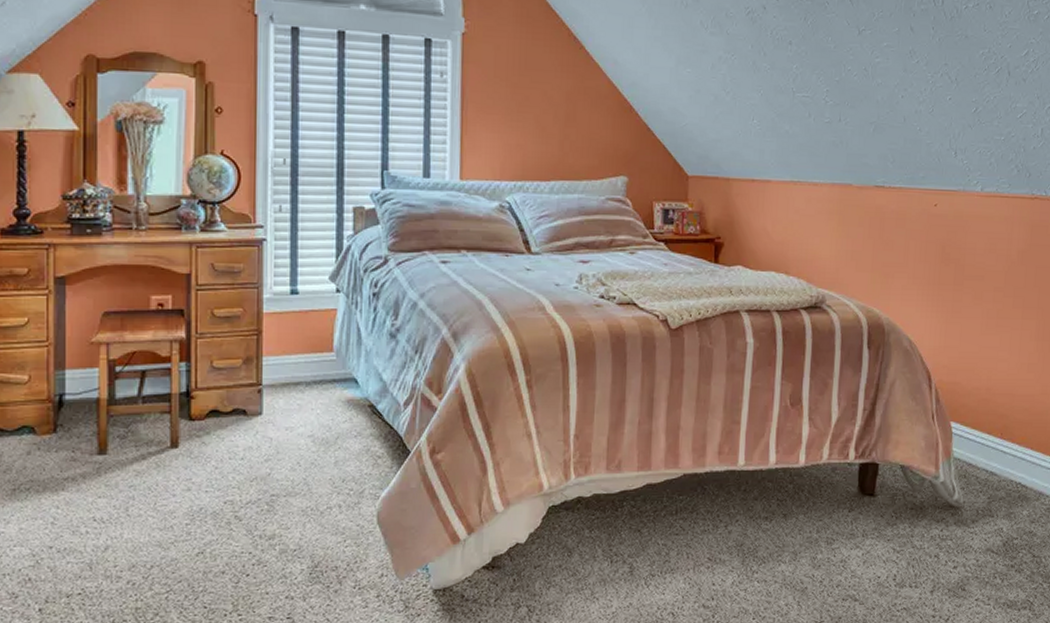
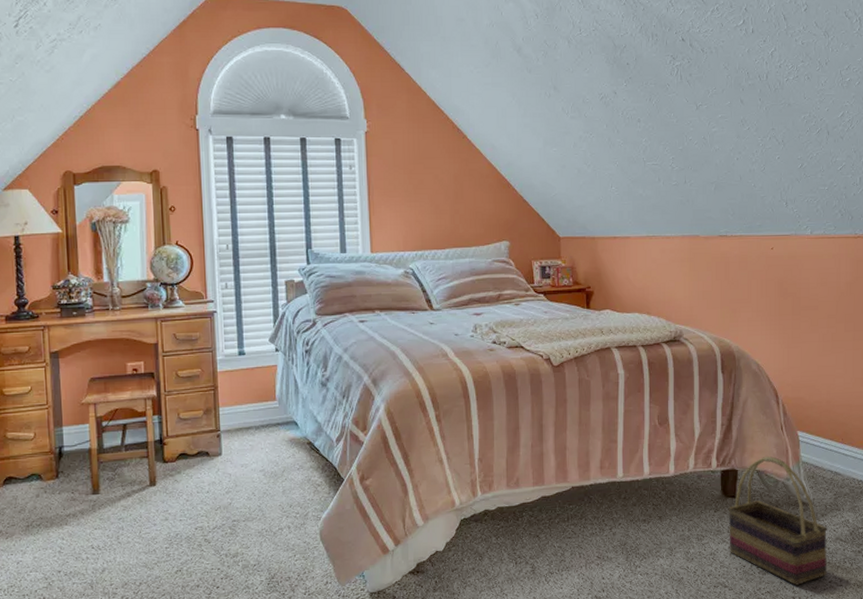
basket: none [863,450,978,602] -> present [728,456,828,586]

